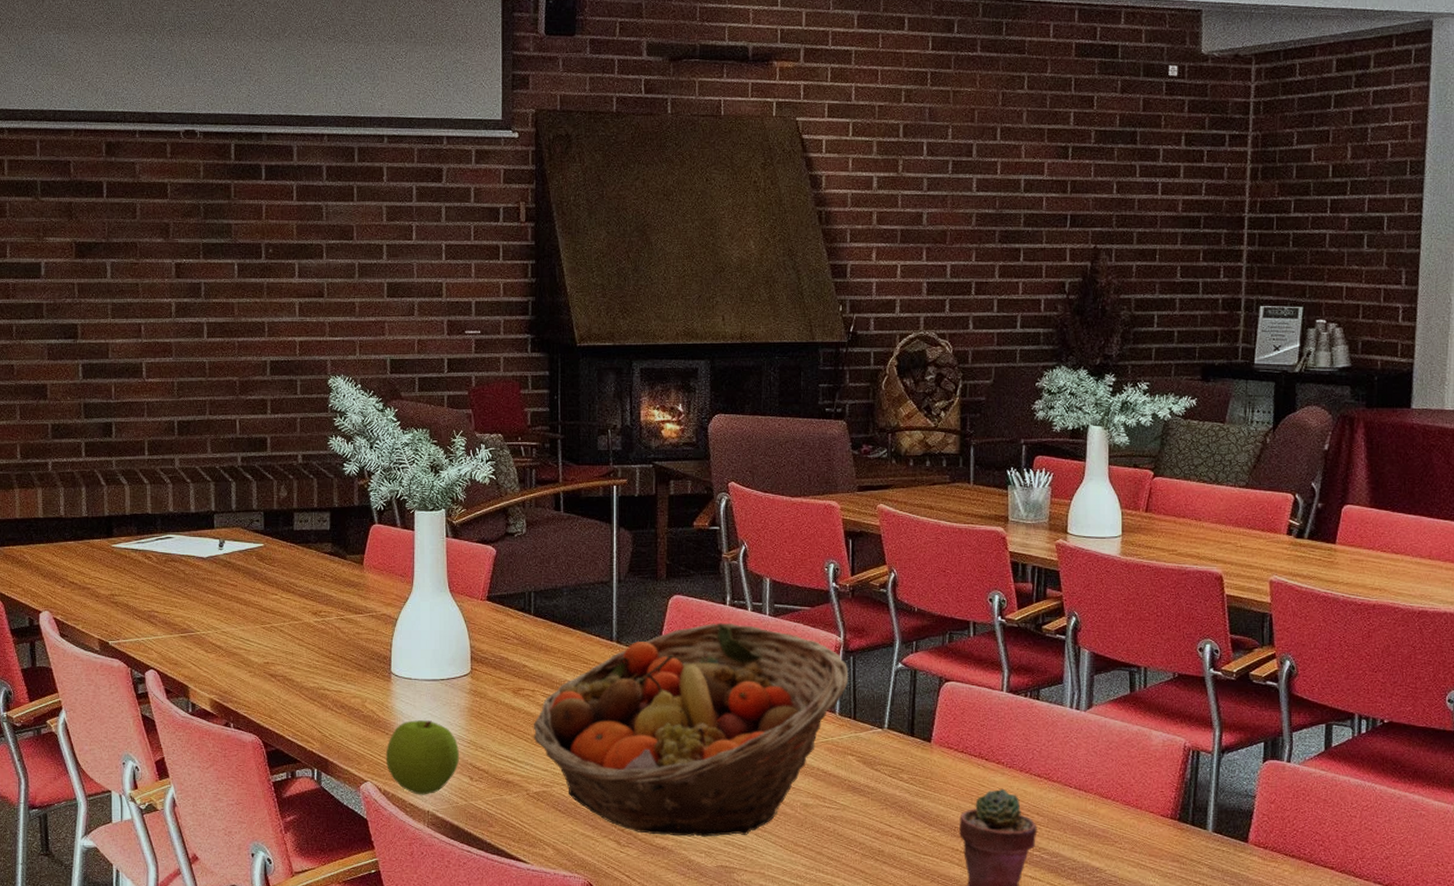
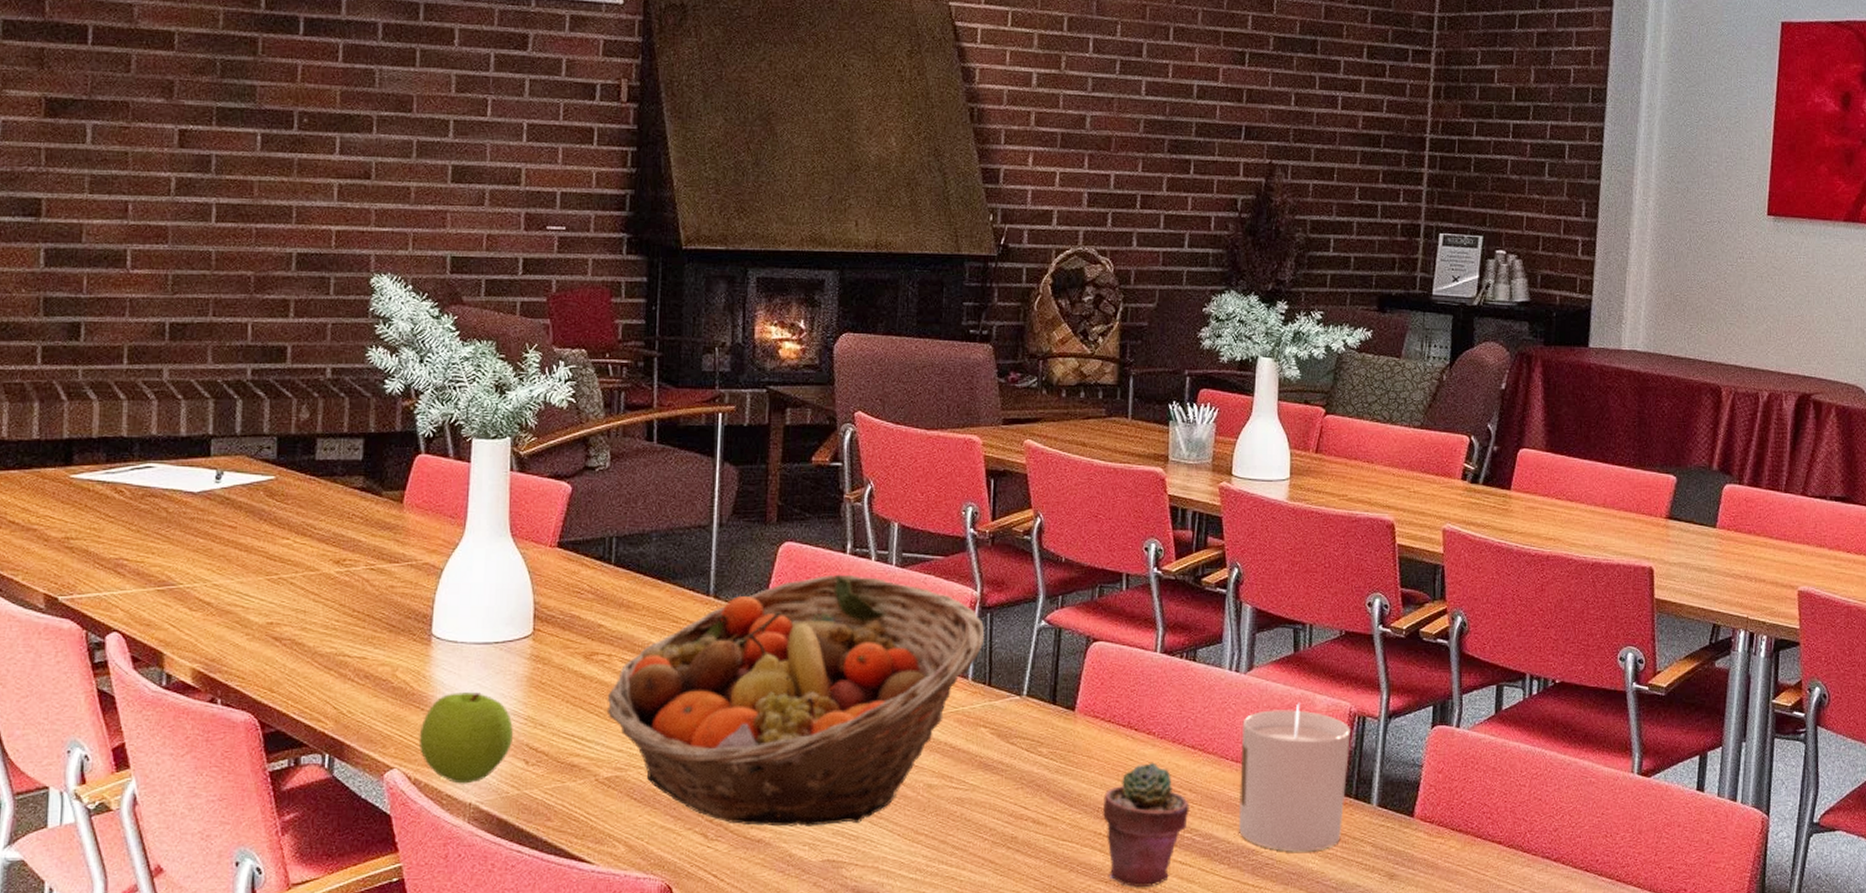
candle: none [1082,738,1186,871] -> present [1238,703,1351,852]

